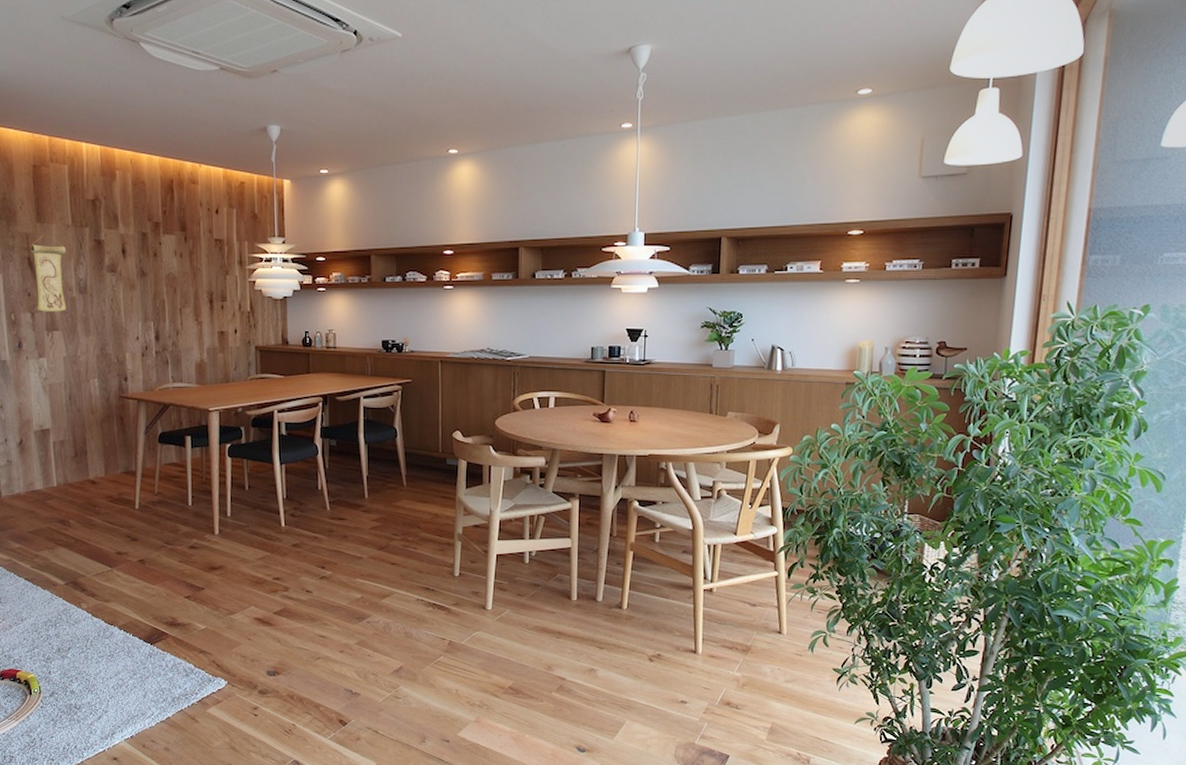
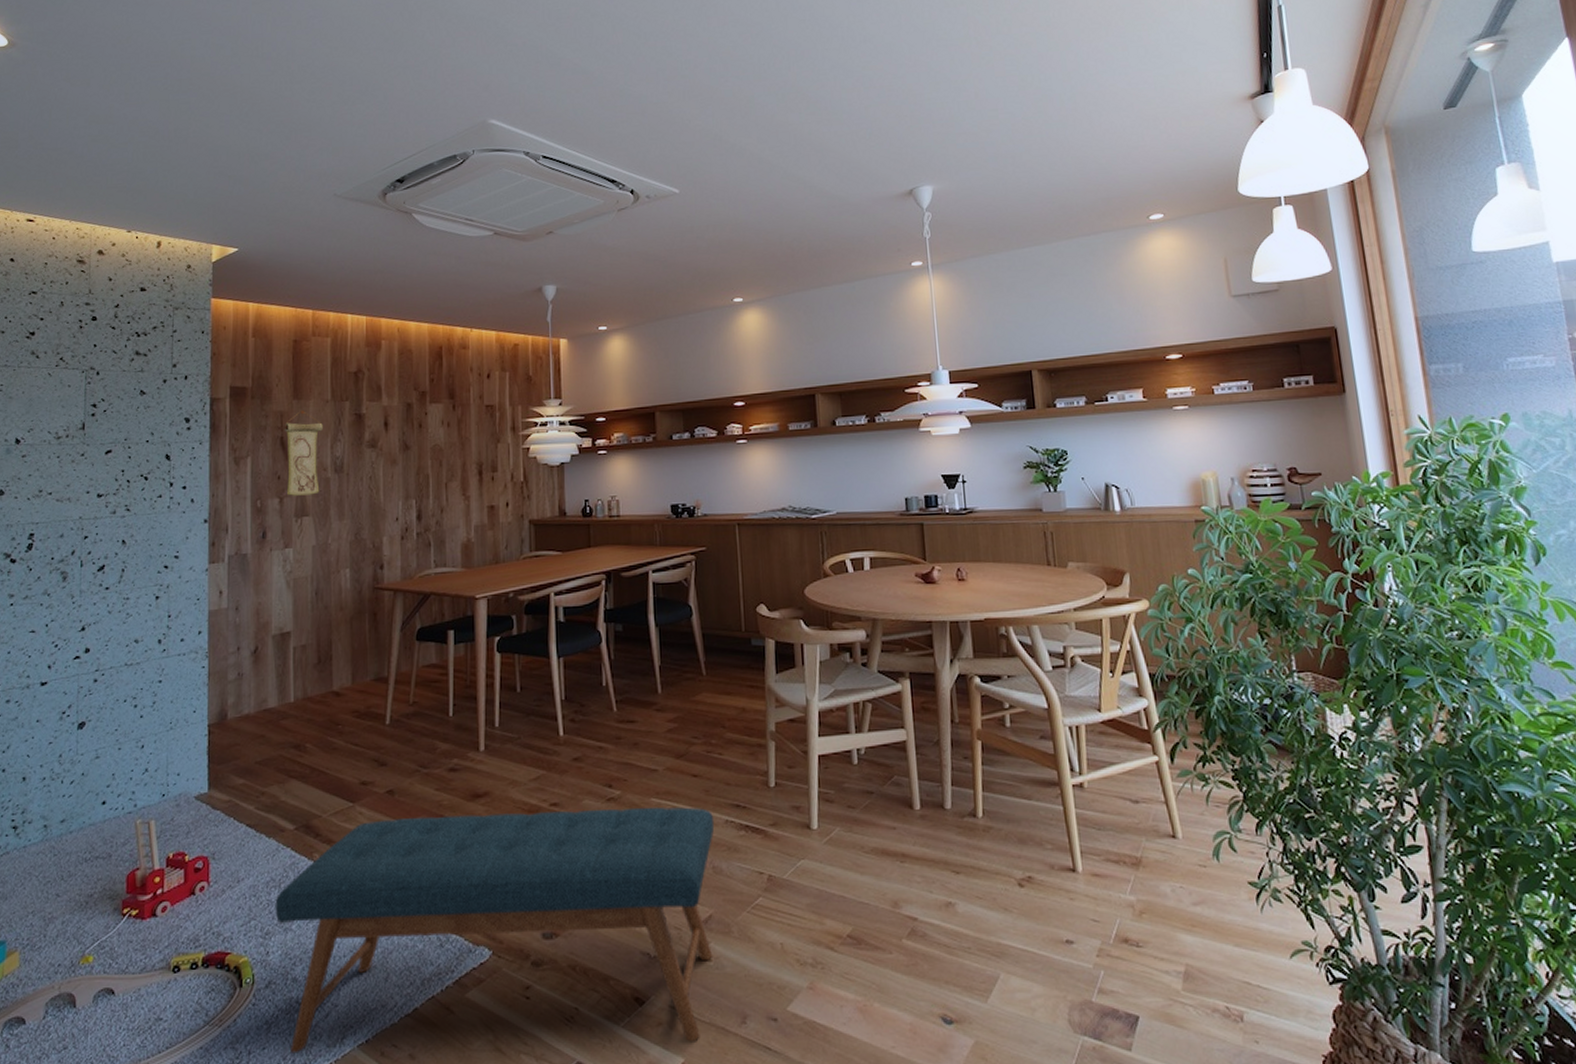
bench: none [53,581,408,753] -> present [275,806,715,1054]

